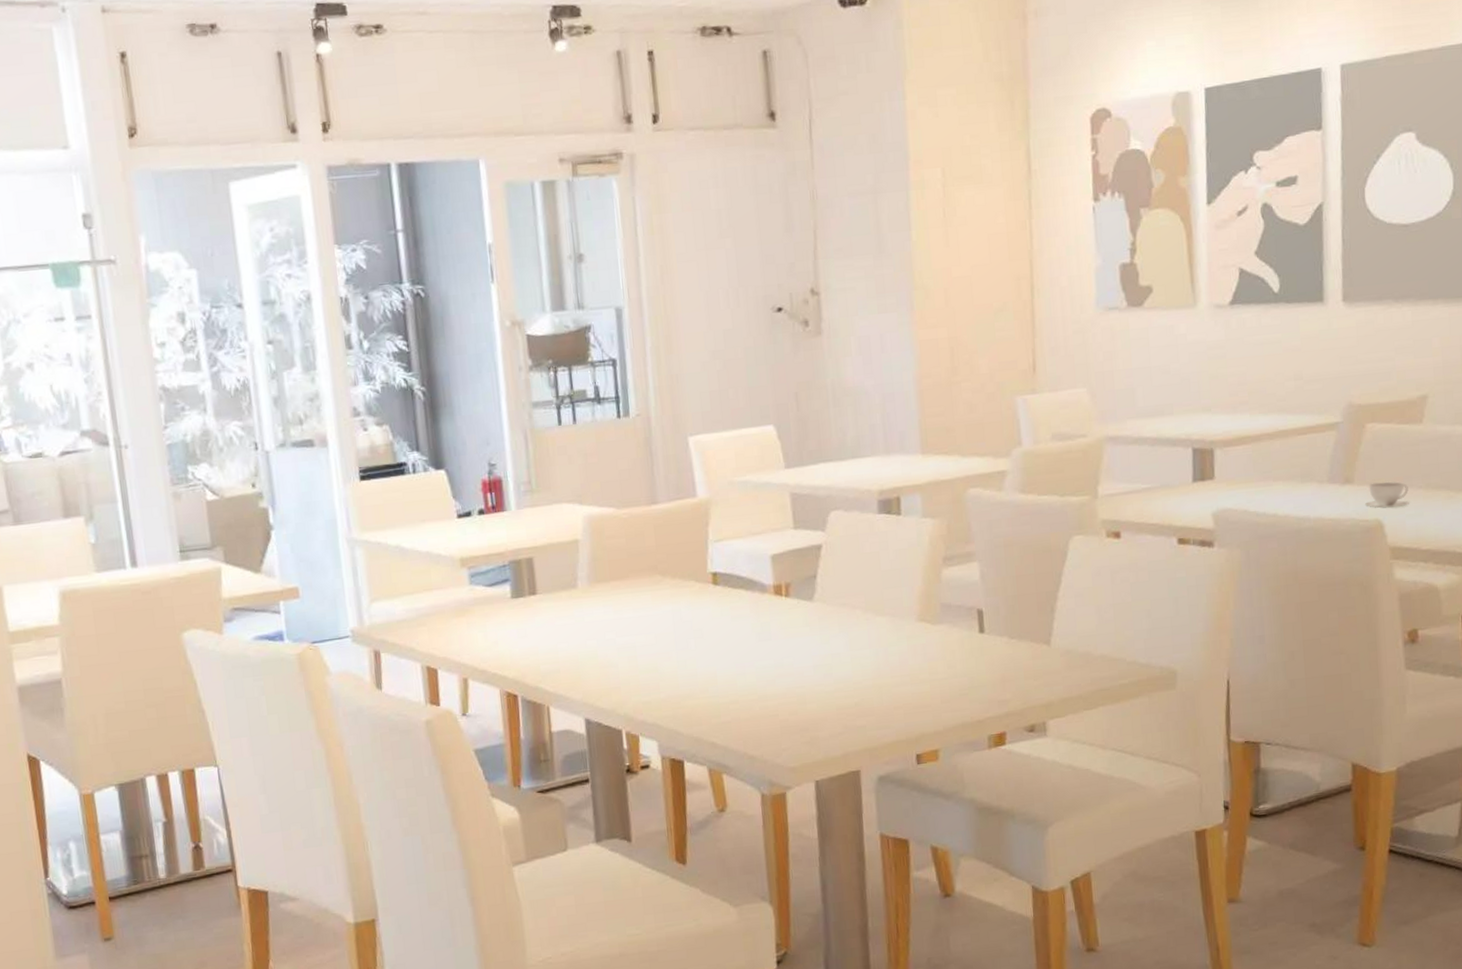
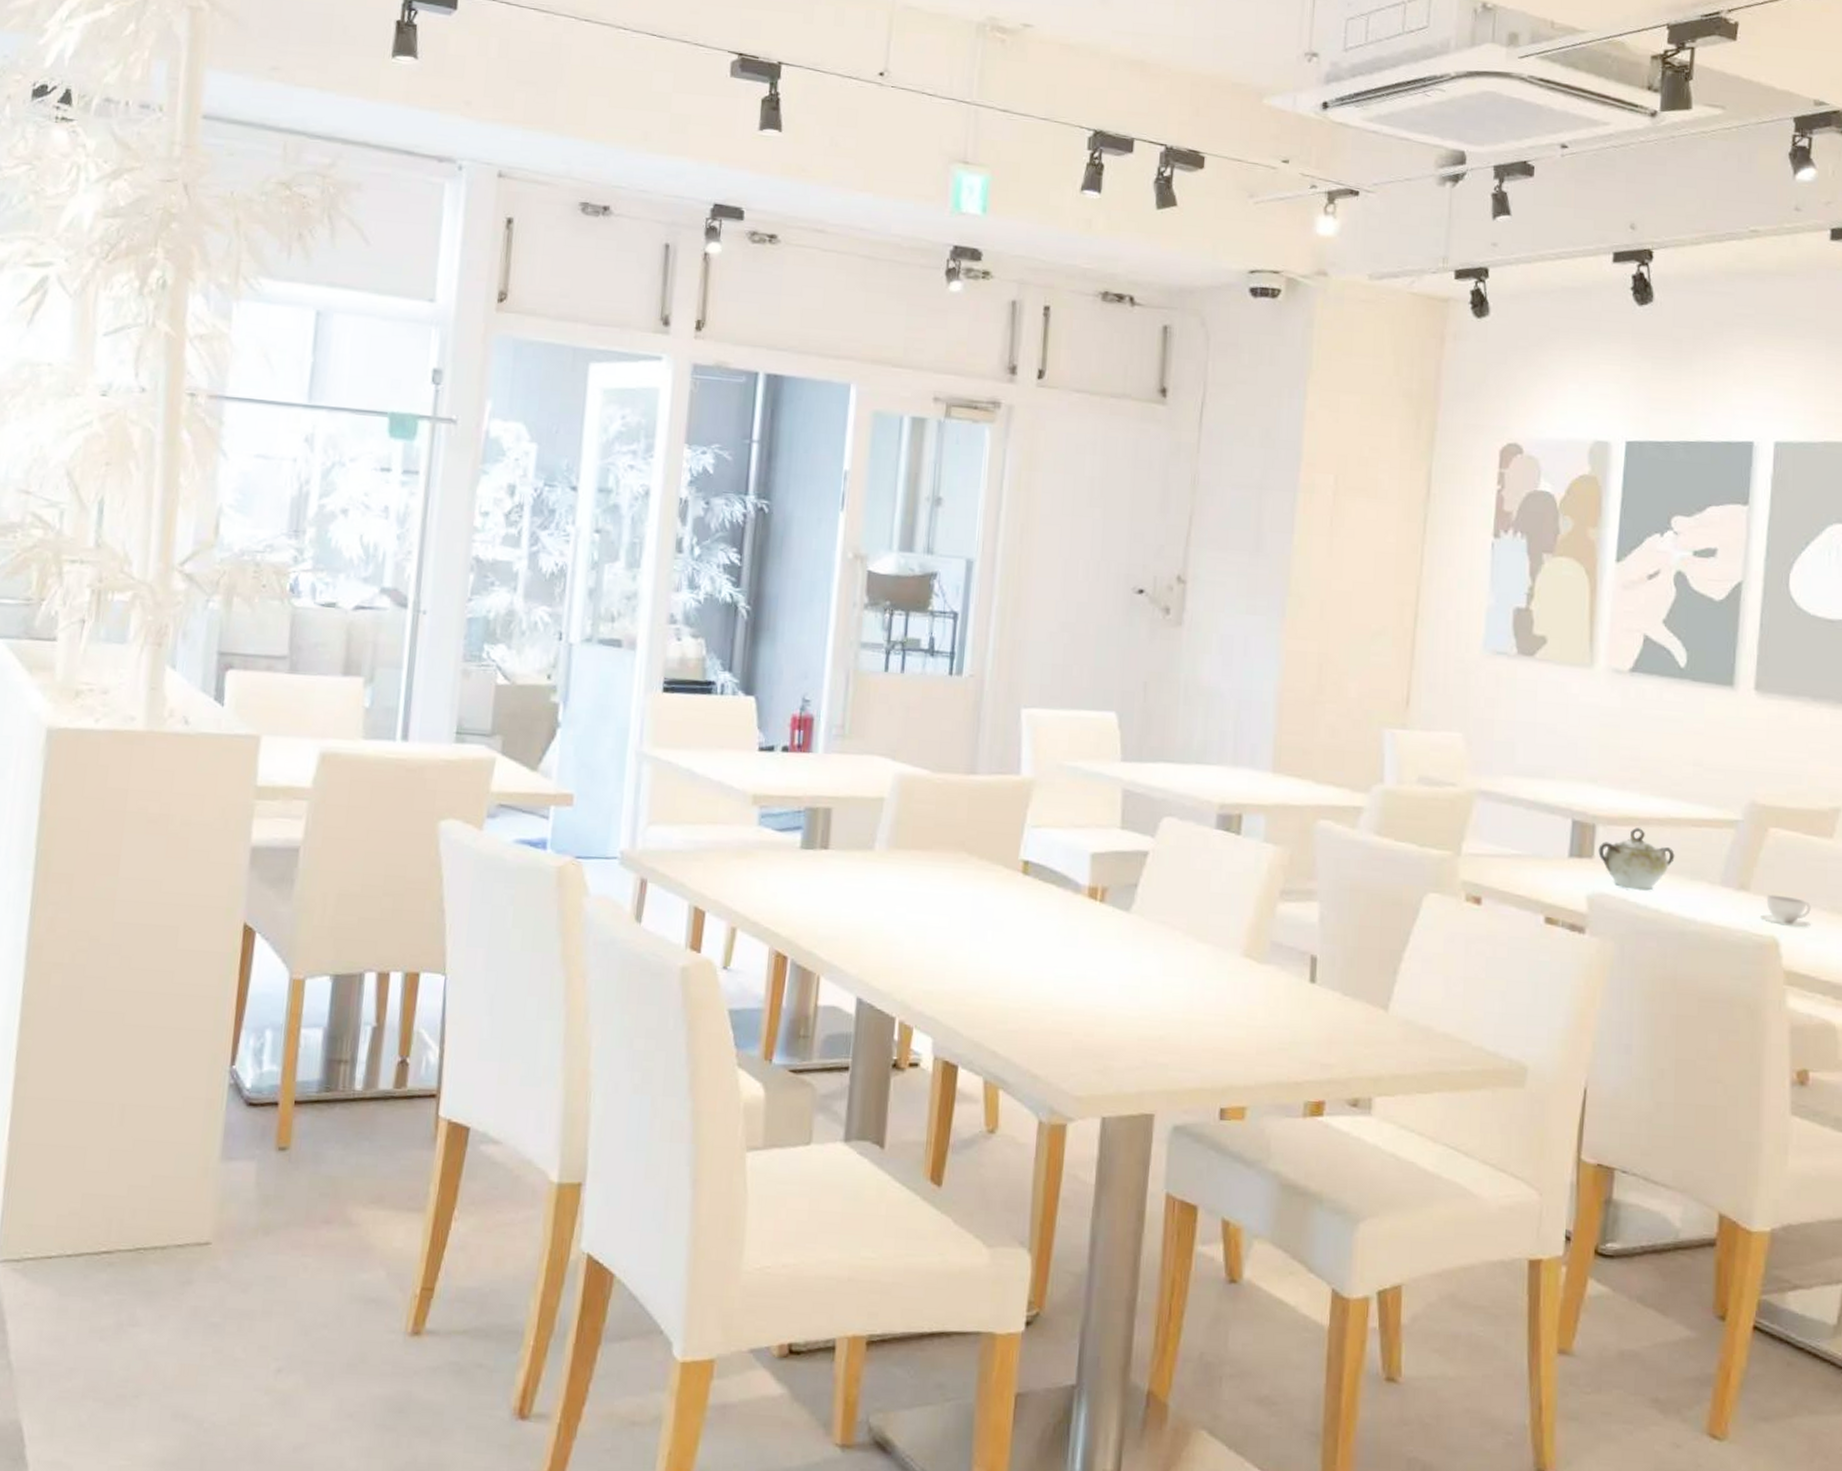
sugar bowl: none [1218,445,1286,501] -> present [1598,828,1675,891]

